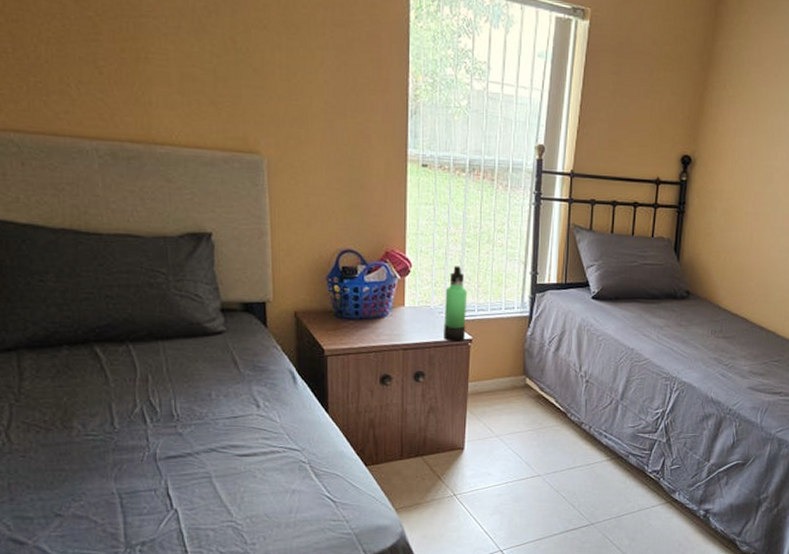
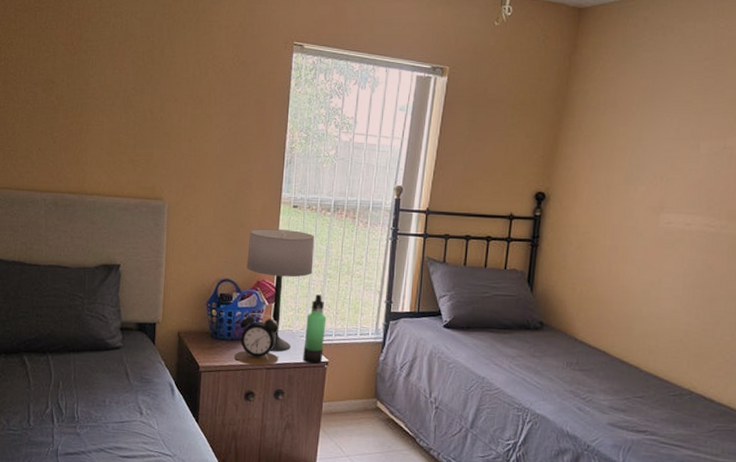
alarm clock: none [364,287,417,347] -> present [234,312,279,366]
table lamp: none [371,190,449,331] -> present [246,228,315,353]

